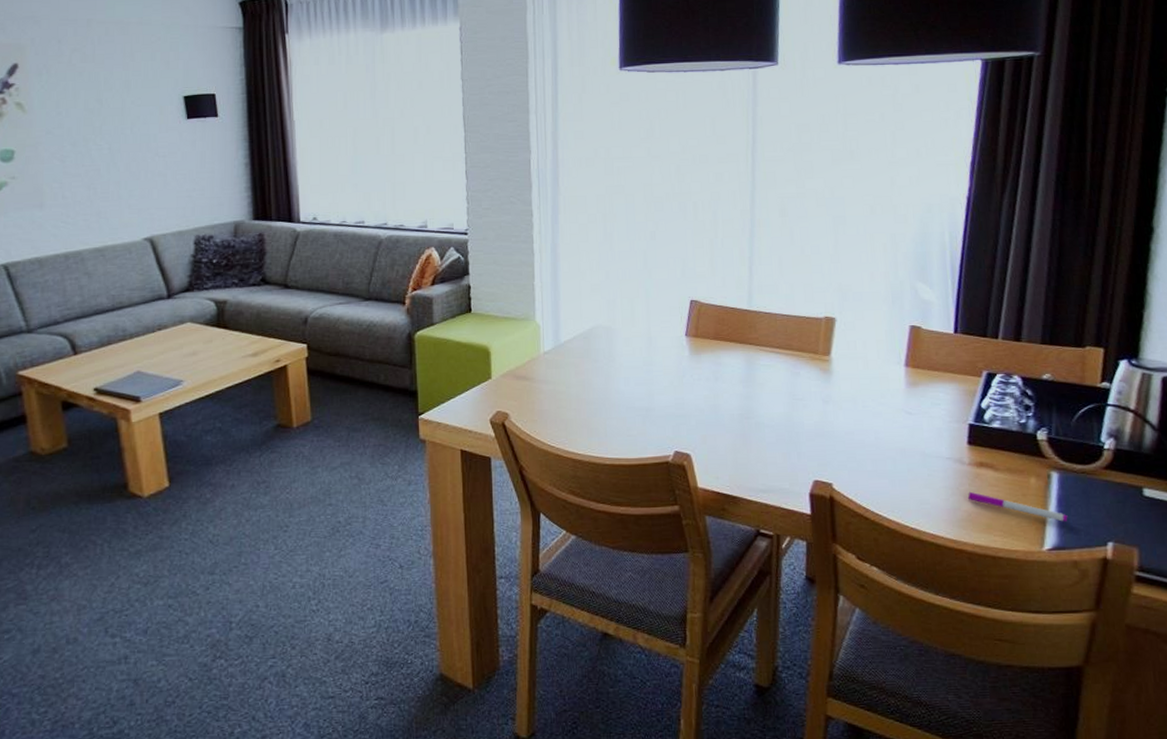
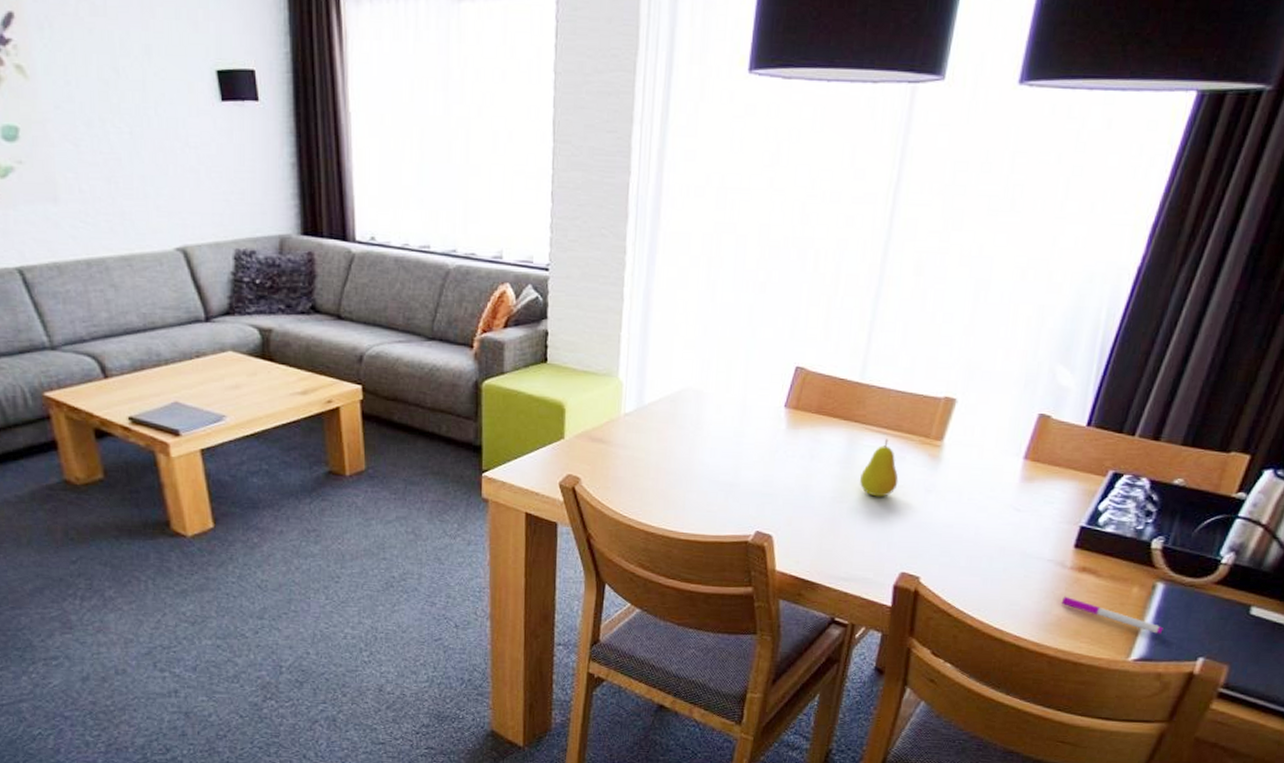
fruit: none [762,357,797,411] -> present [860,439,899,497]

